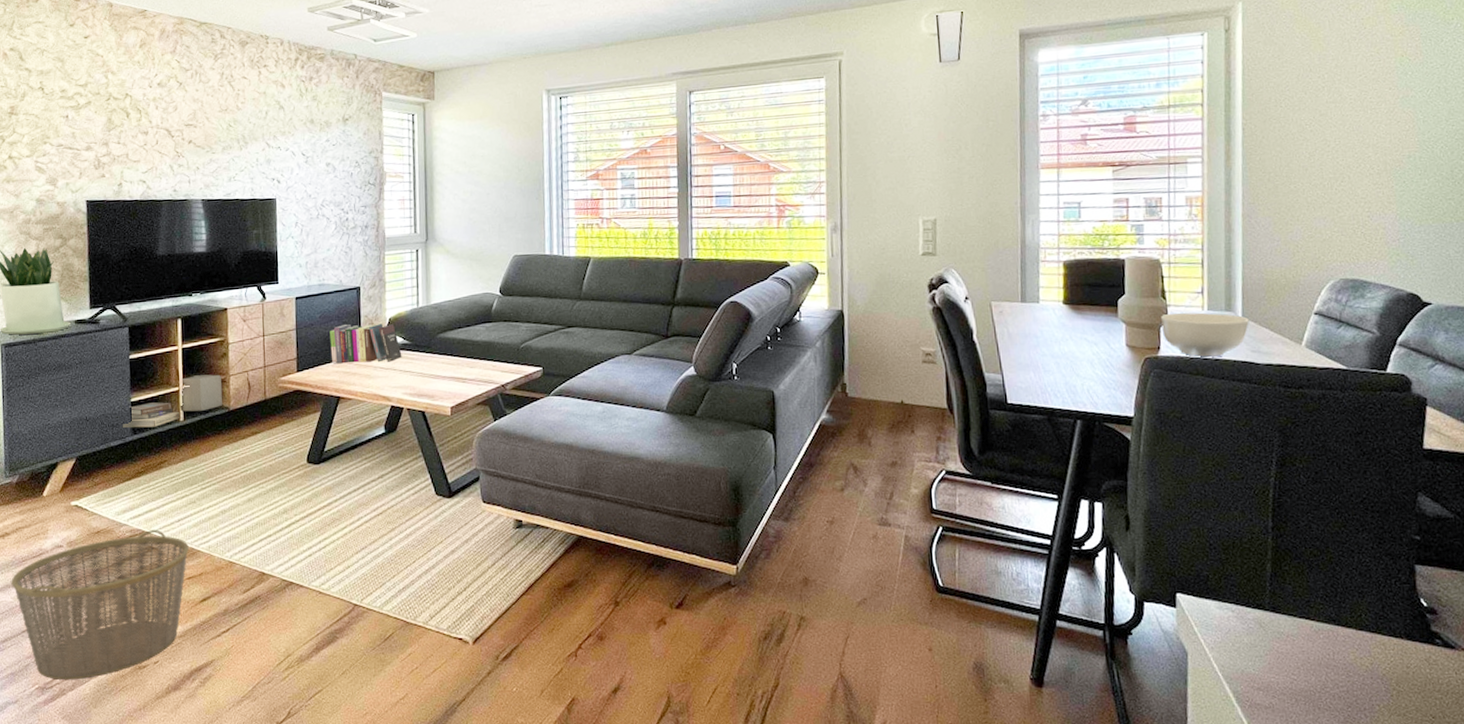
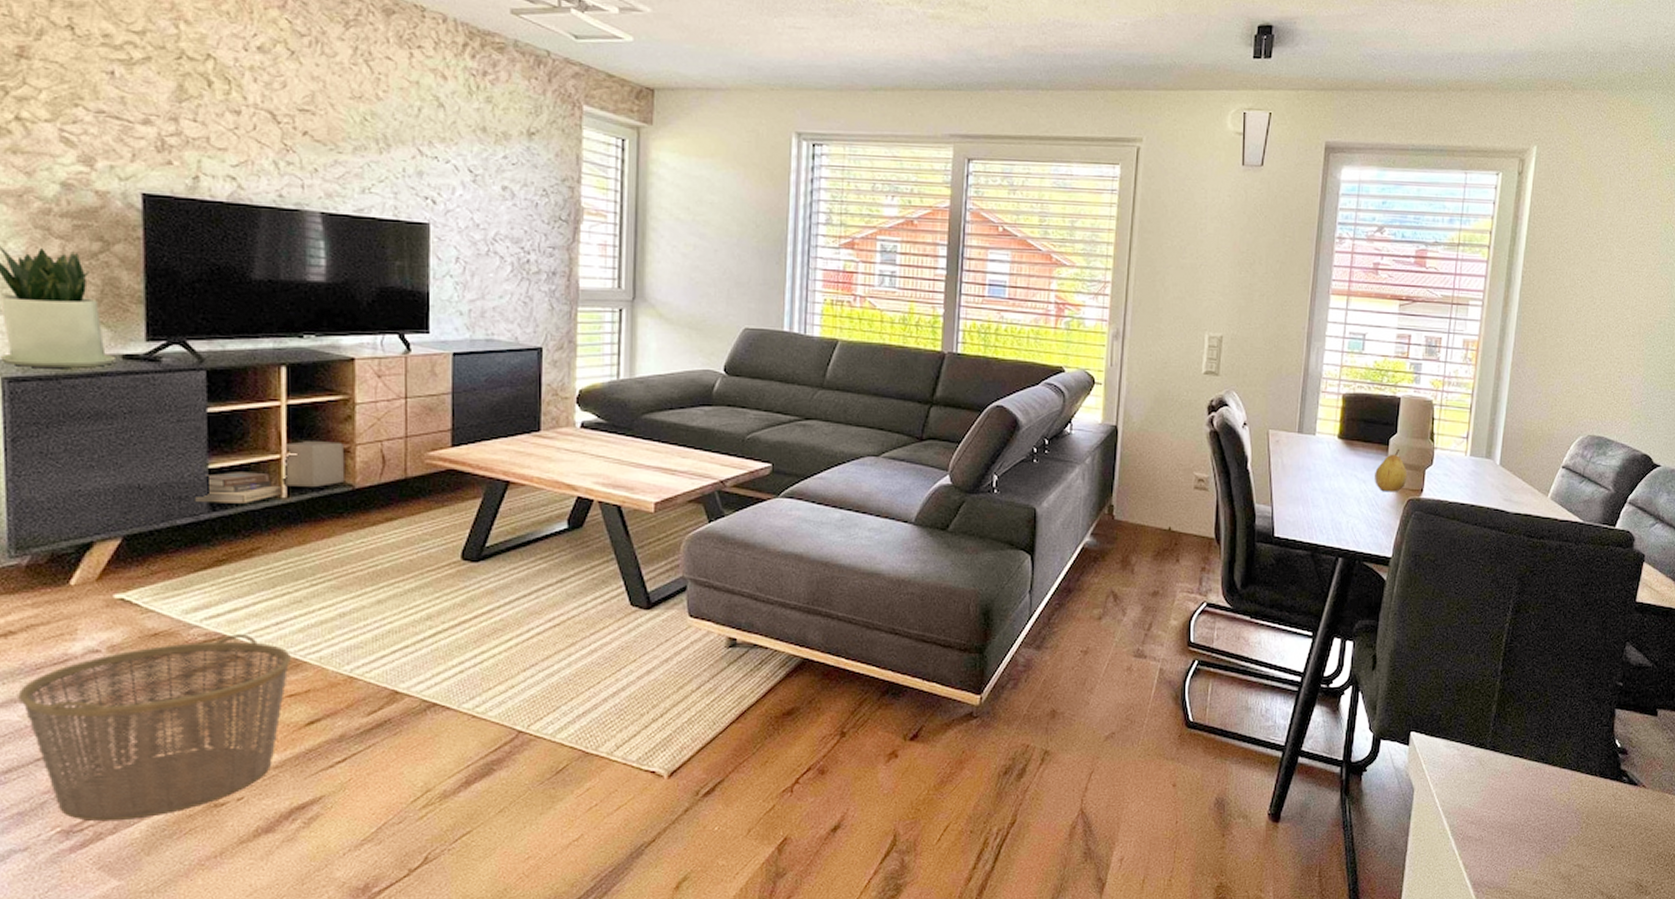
books: present [330,324,402,364] -> none [498,392,595,443]
fruit: none [1106,309,1142,352] -> present [1375,448,1408,492]
bowl: present [1161,312,1249,357] -> none [1427,456,1505,502]

